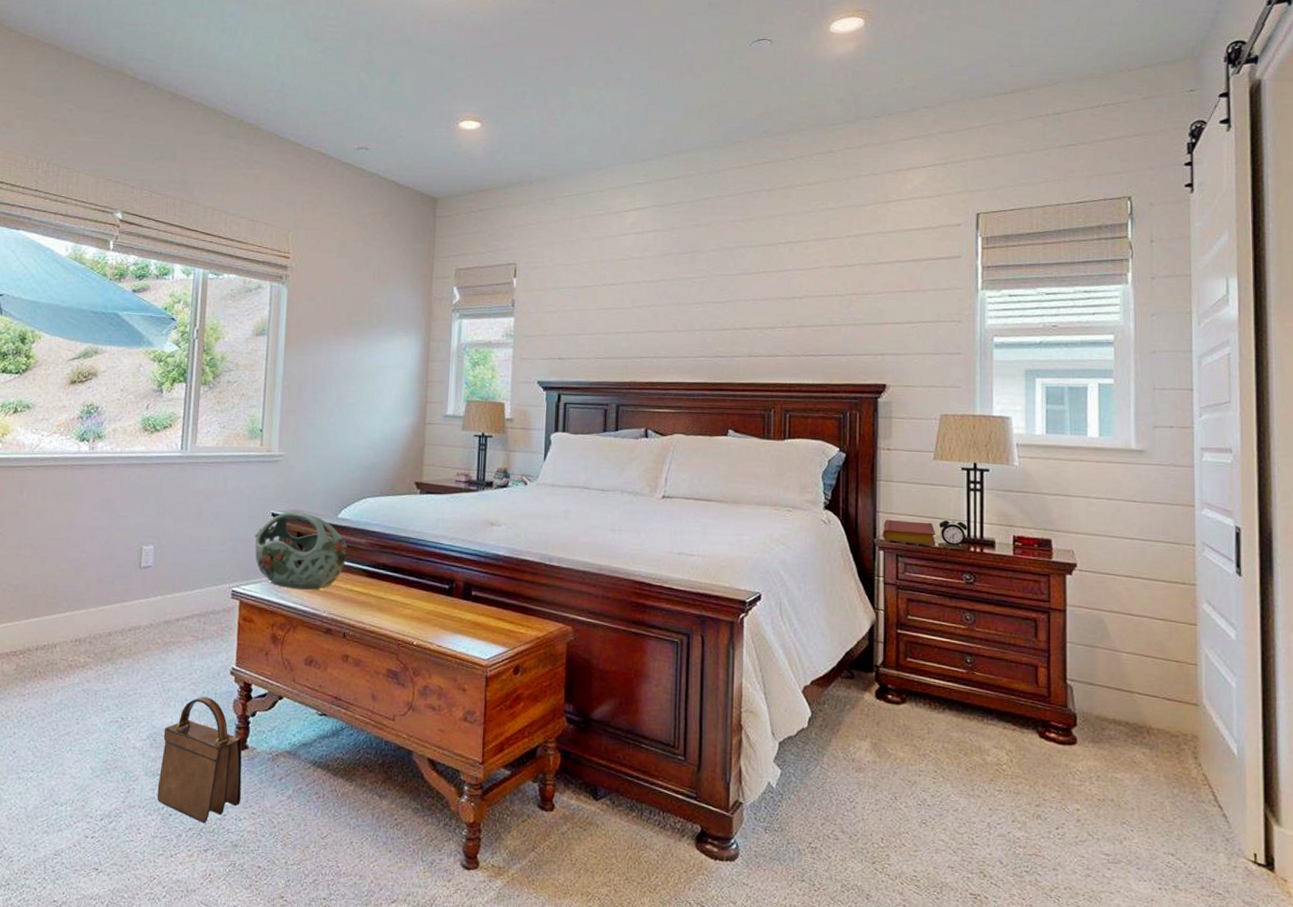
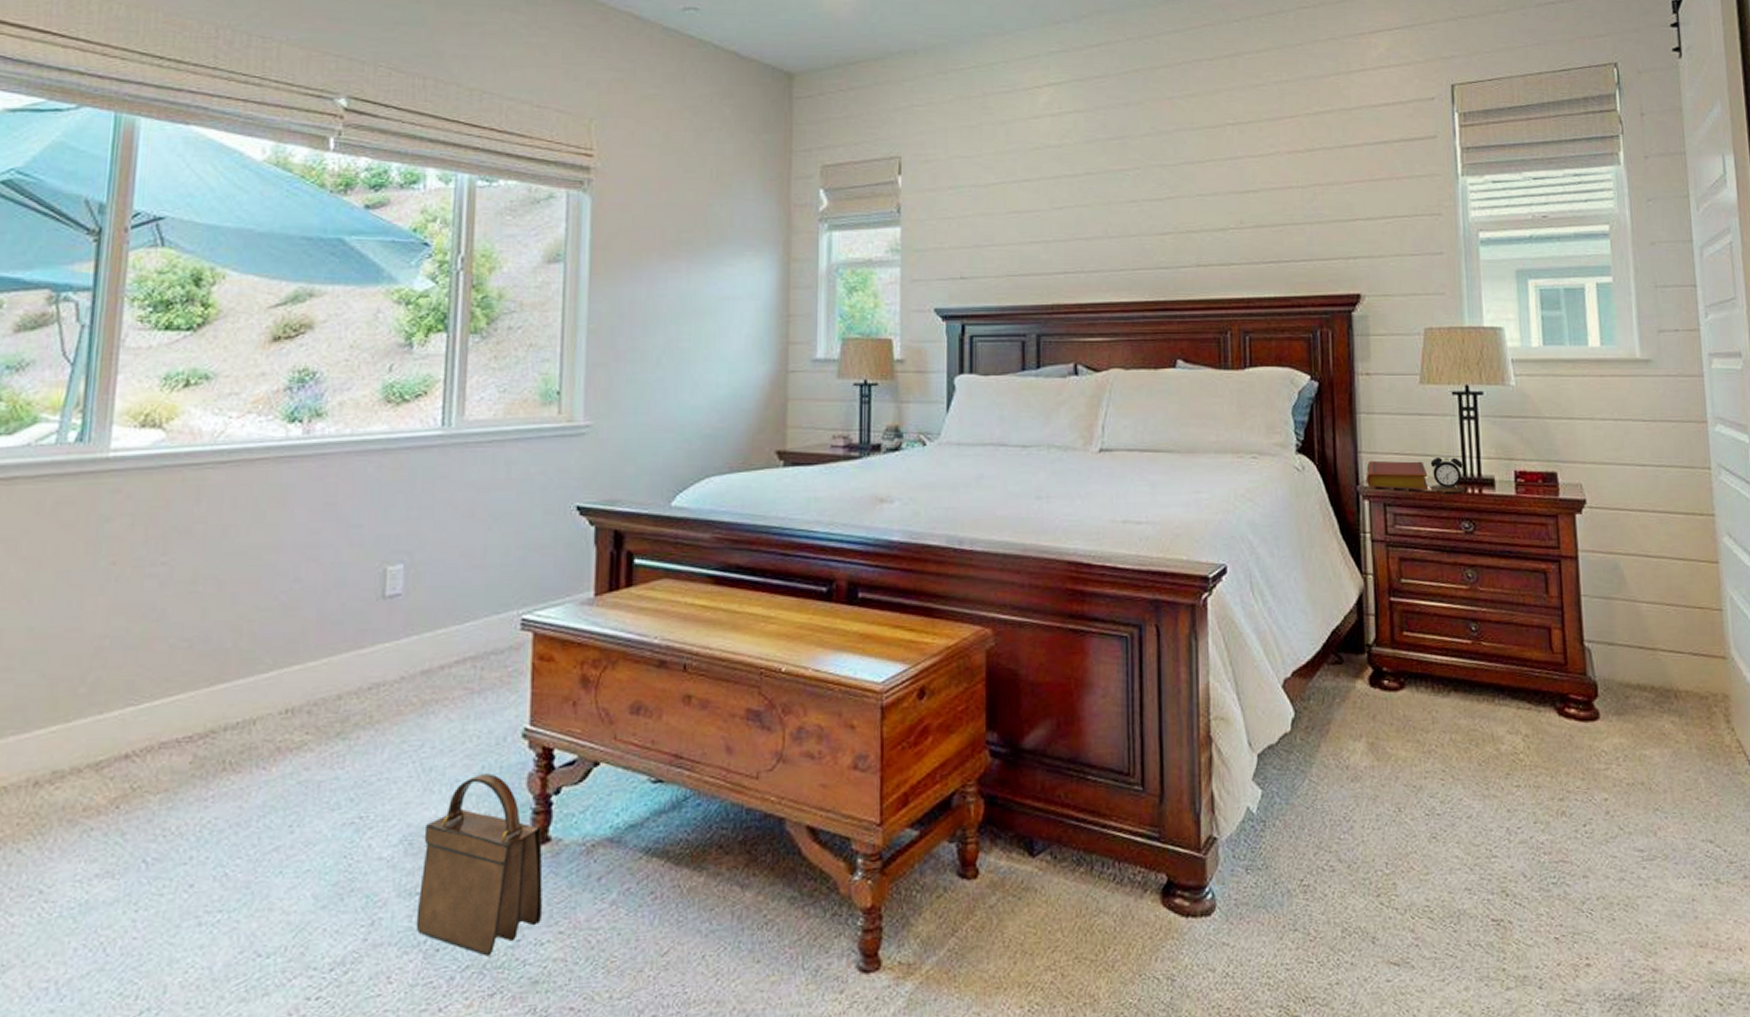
decorative basket: present [255,511,348,590] -> none [553,502,686,610]

